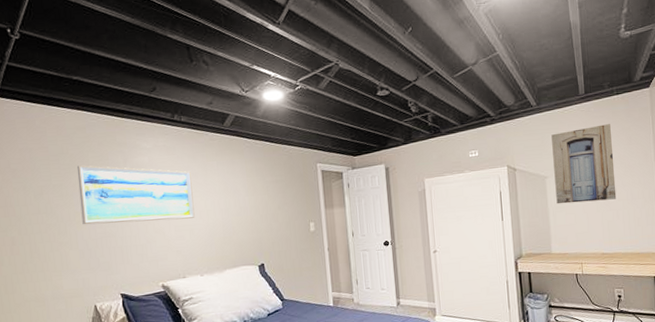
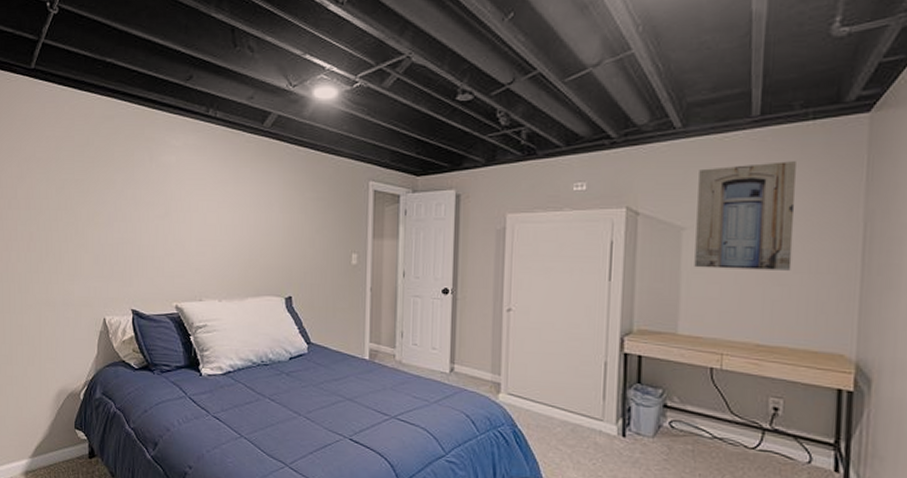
wall art: present [76,165,195,225] -> none [100,160,220,233]

